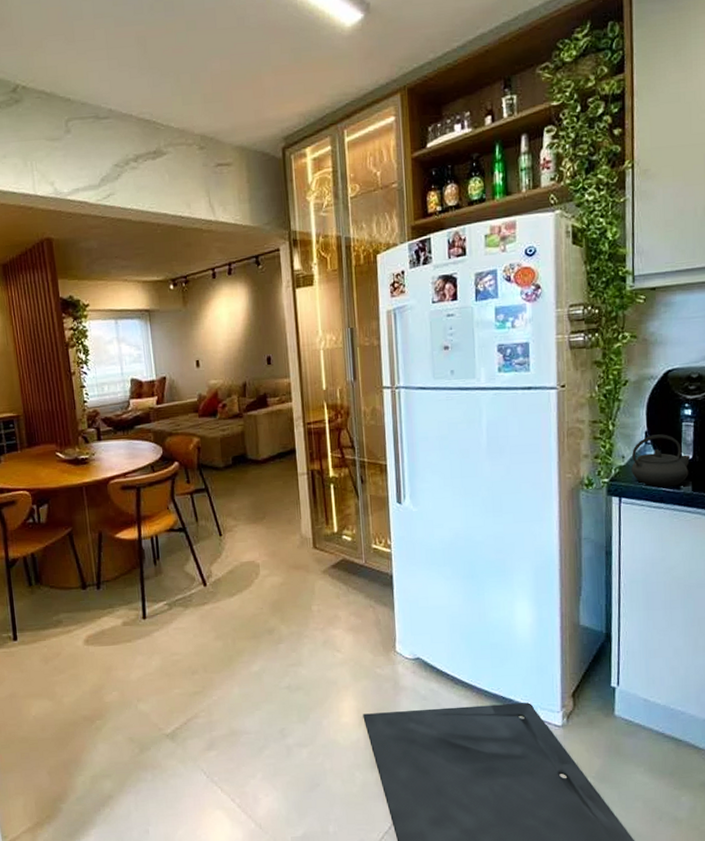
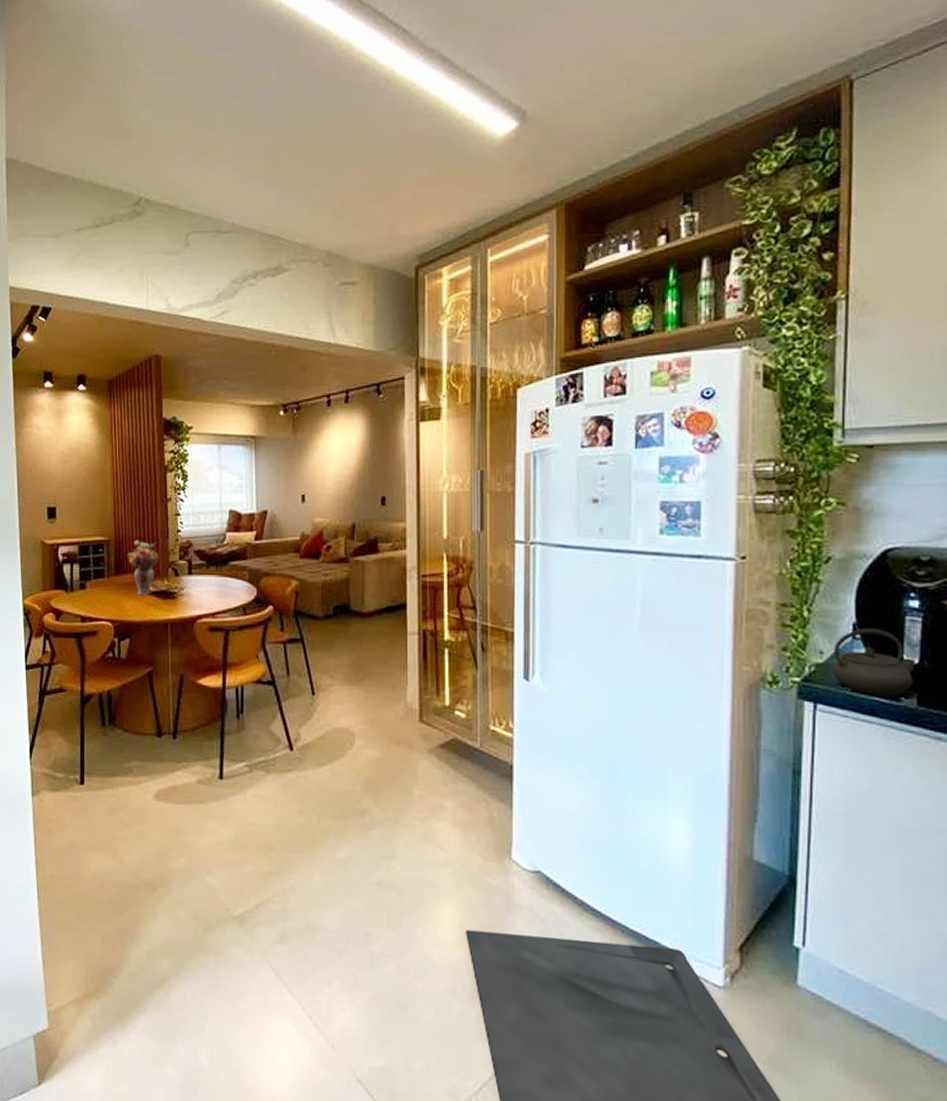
flower arrangement: none [37,413,69,464] -> present [127,540,159,595]

